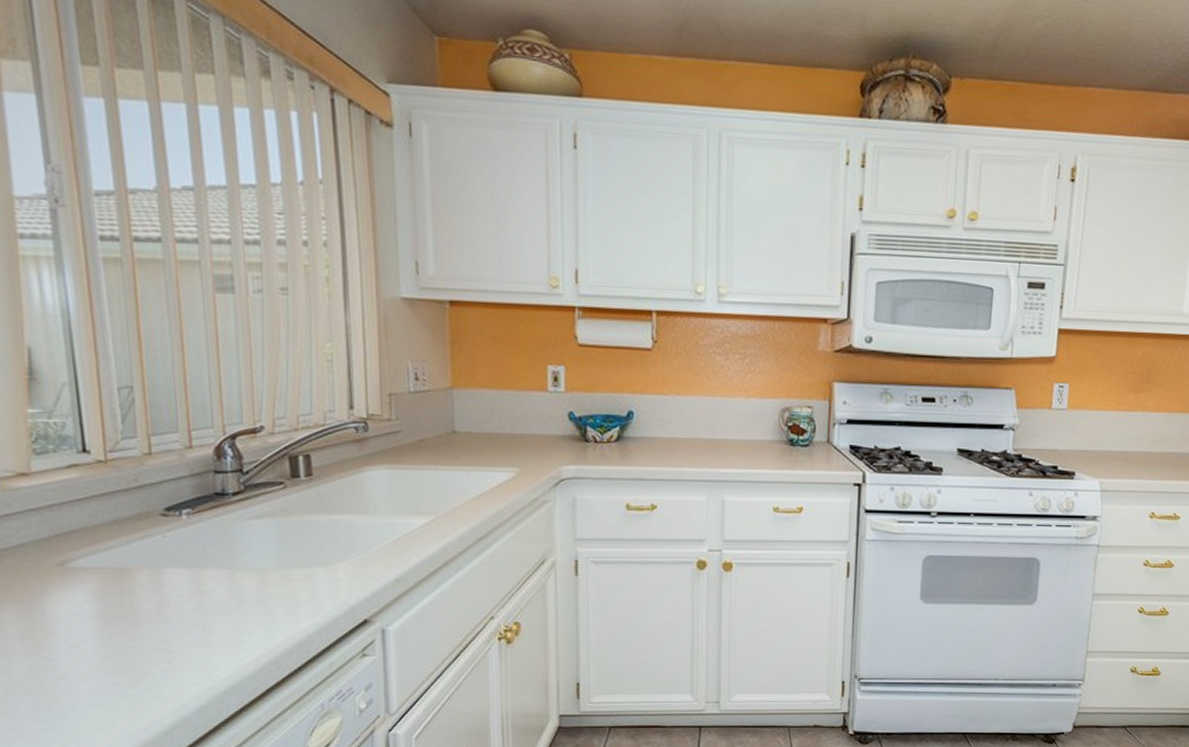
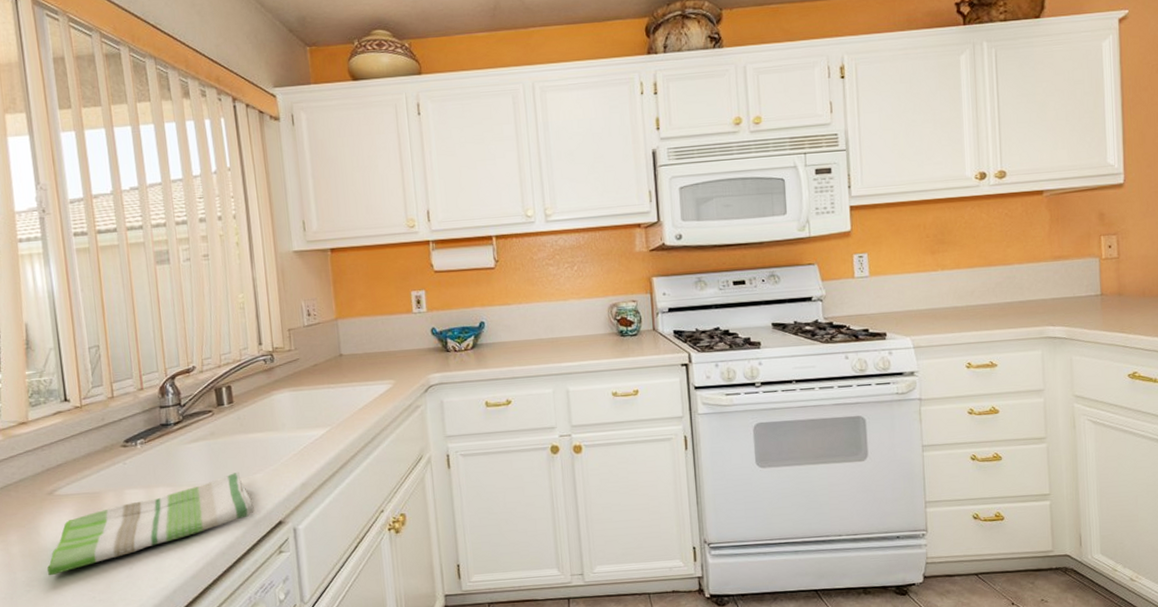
dish towel: none [56,558,333,664] -> present [47,471,254,576]

